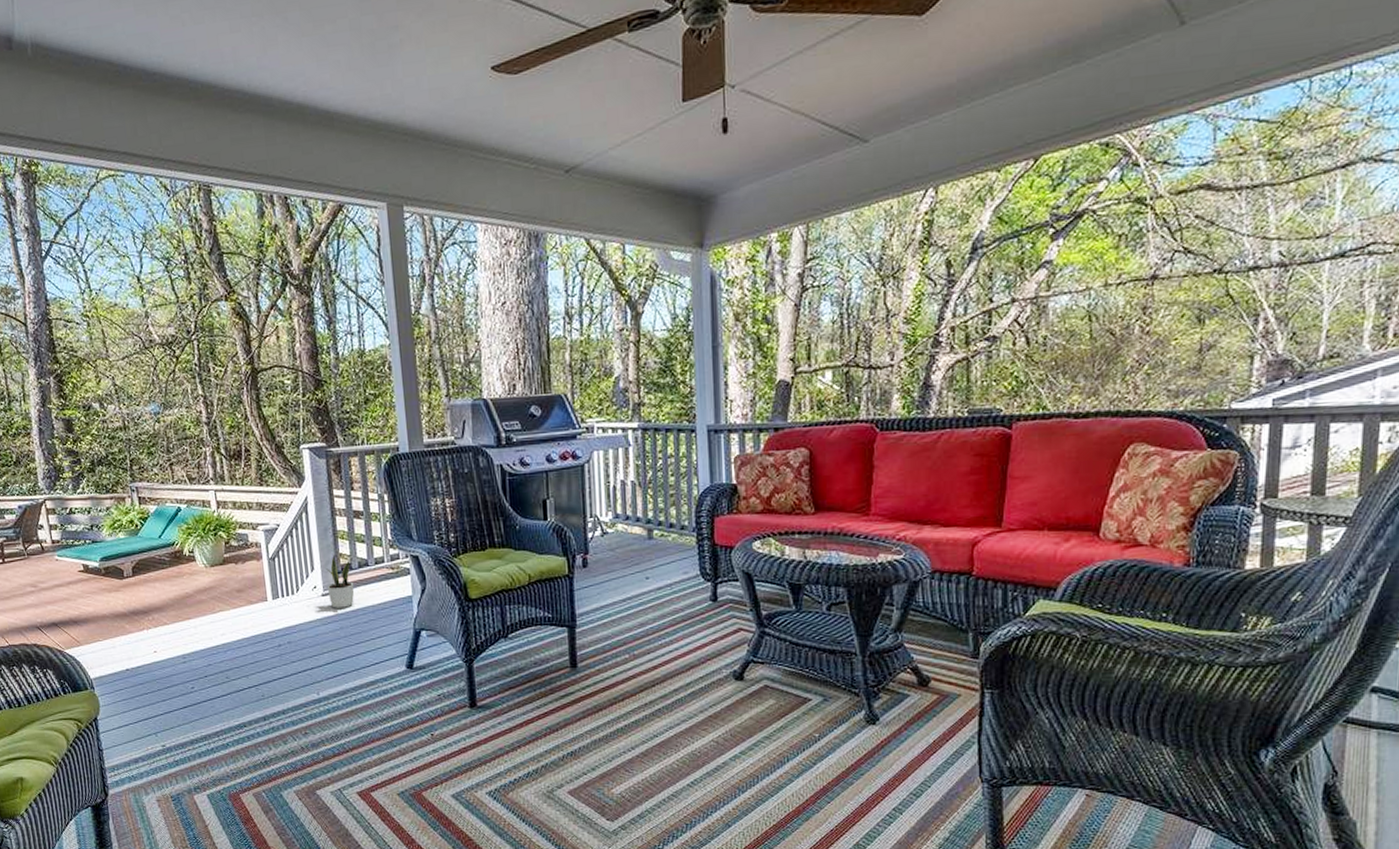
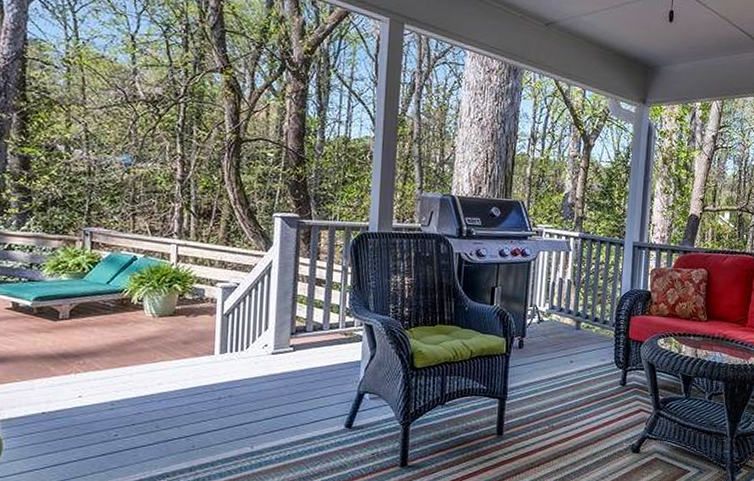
potted plant: present [326,553,355,608] -> none [278,315,307,367]

